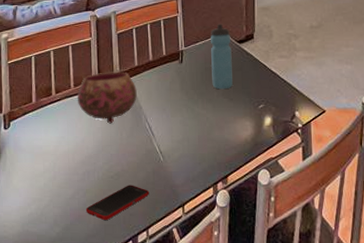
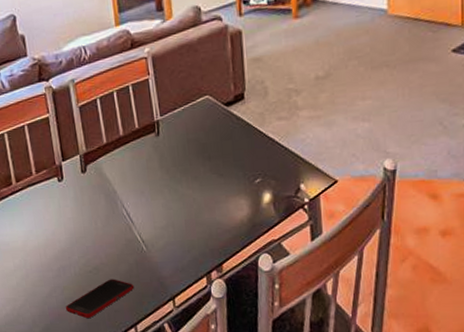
bowl: present [77,71,137,124] -> none [40,151,110,213]
water bottle: present [211,24,233,90] -> none [190,83,222,164]

